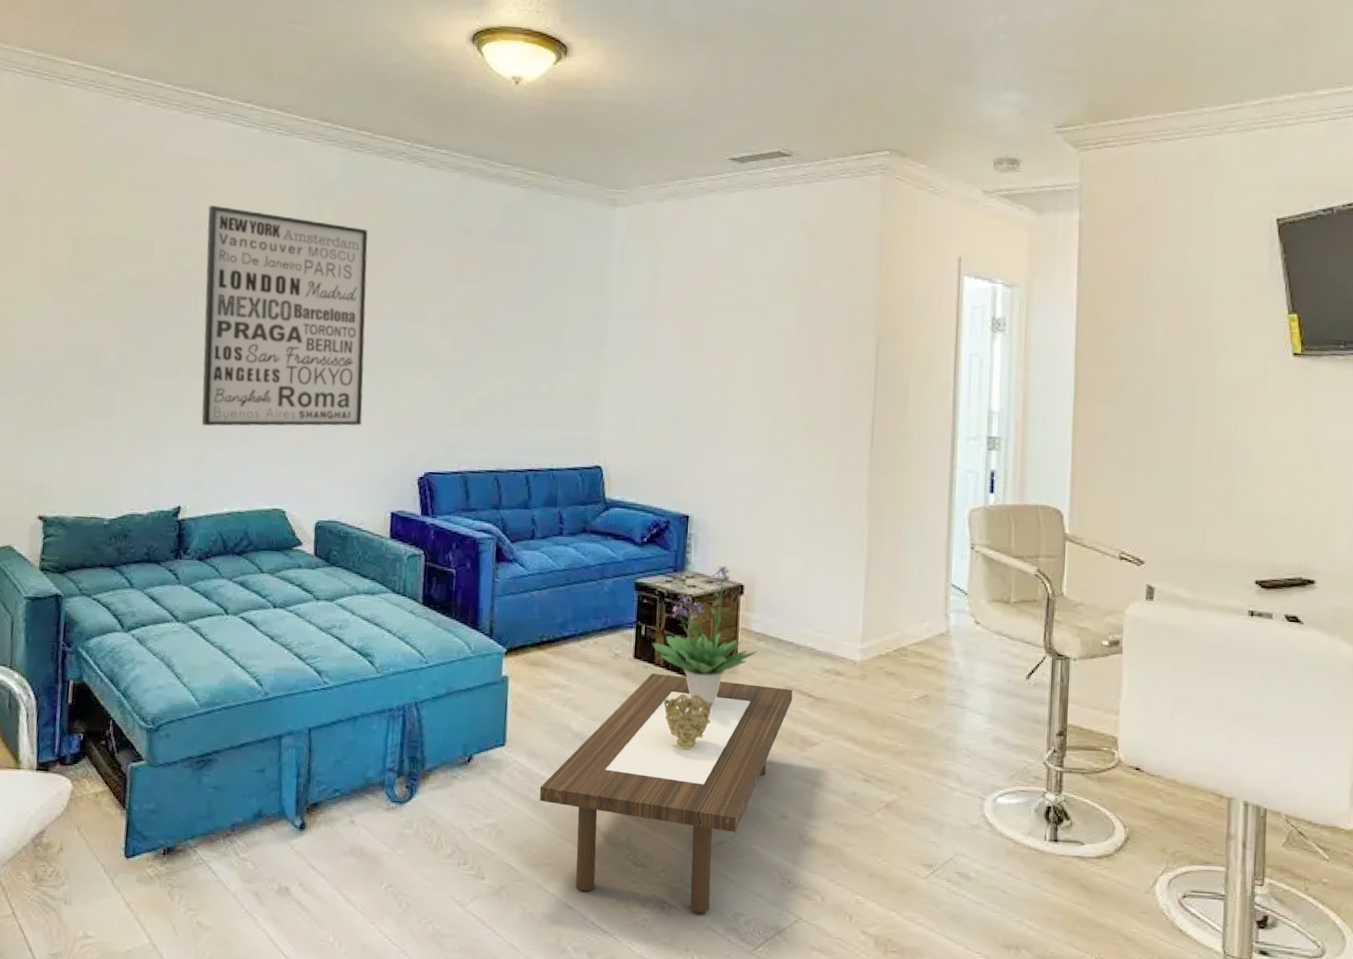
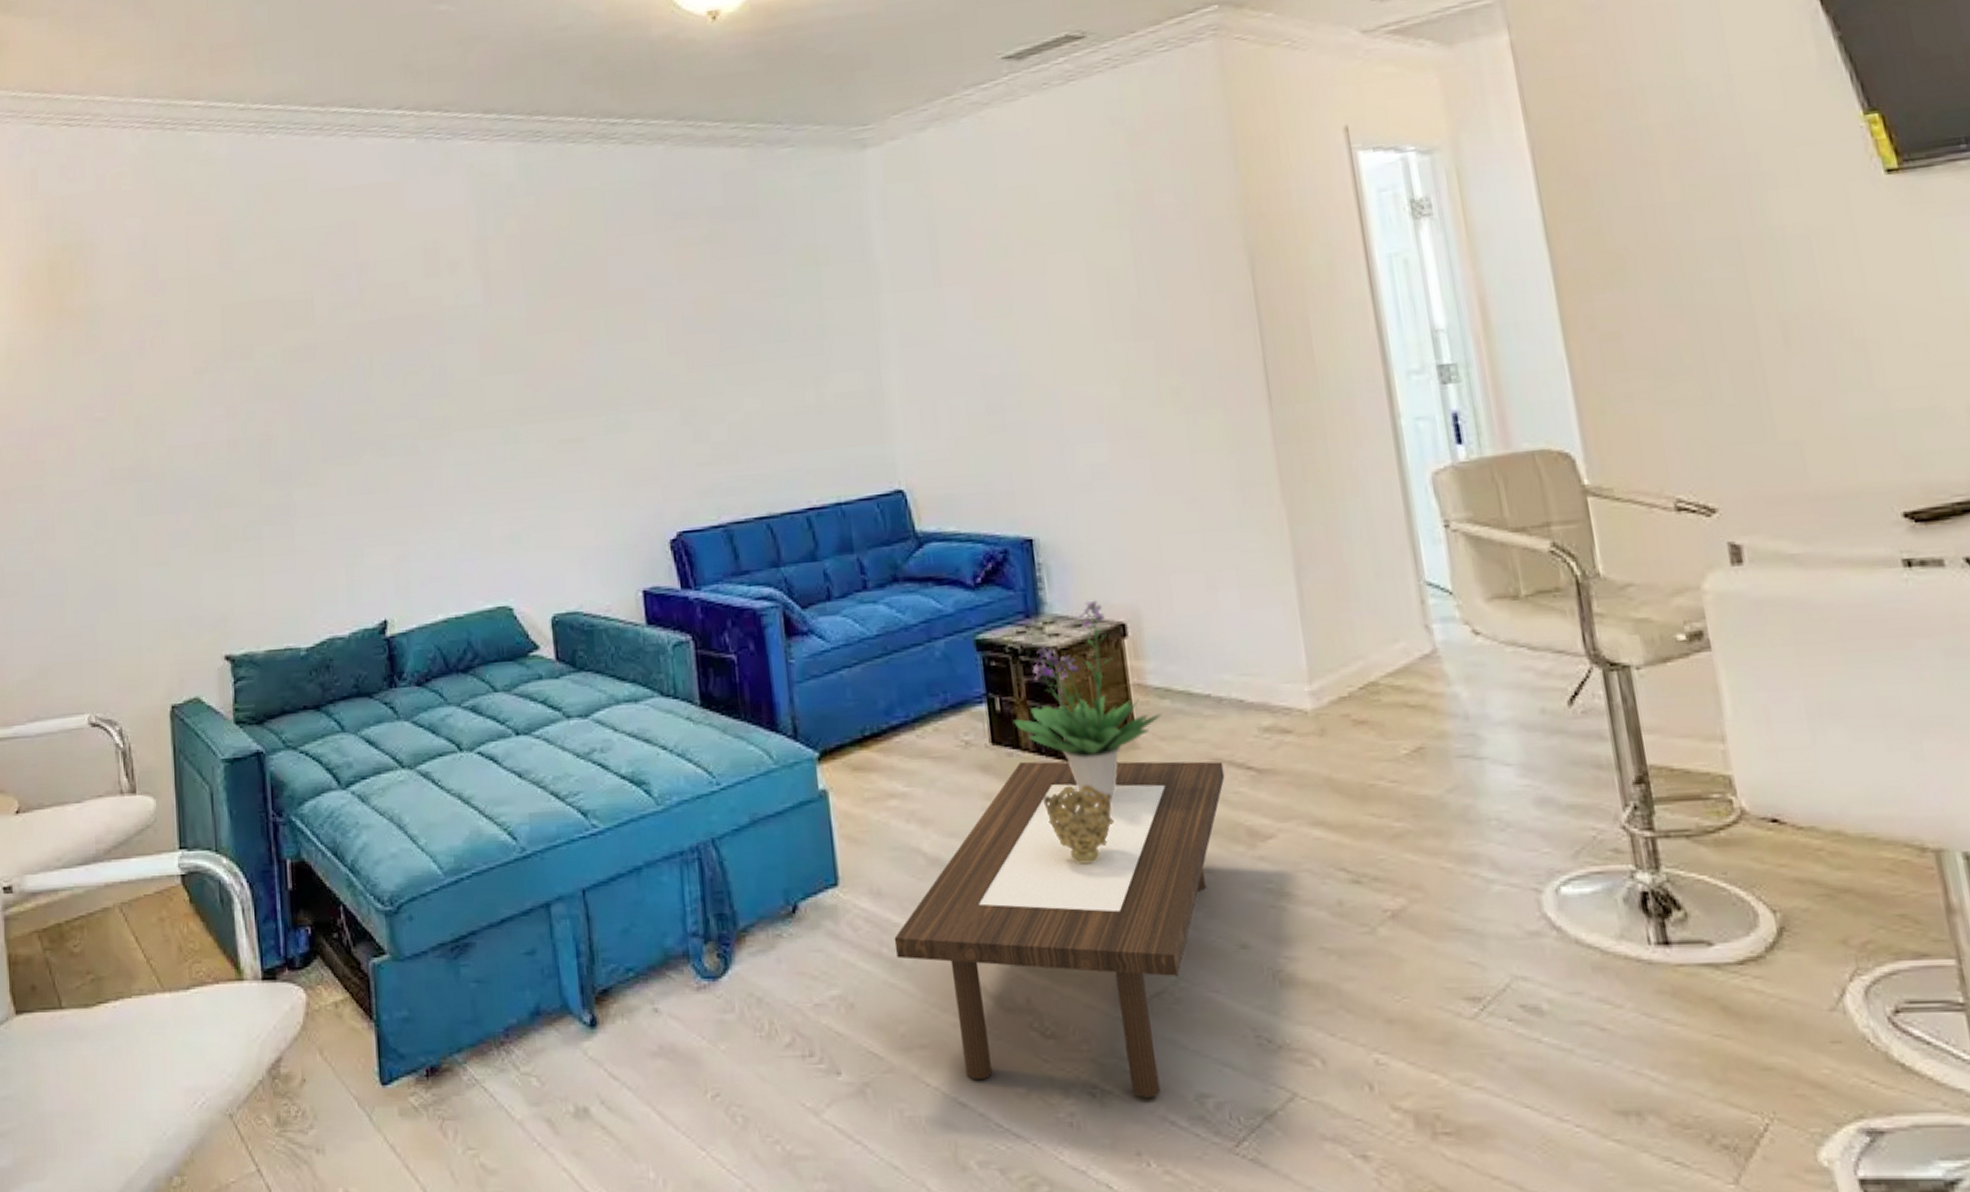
wall art: present [201,205,369,427] -> none [369,236,589,514]

